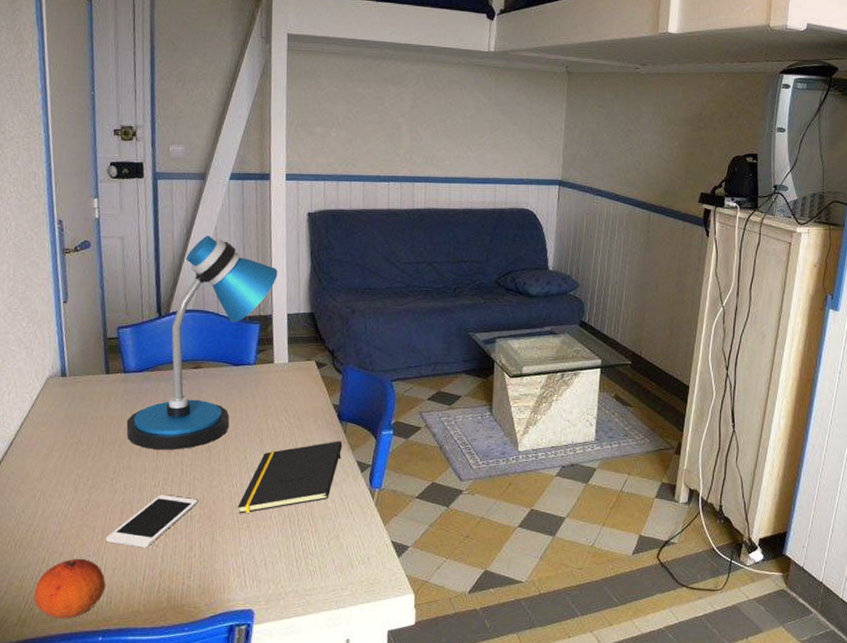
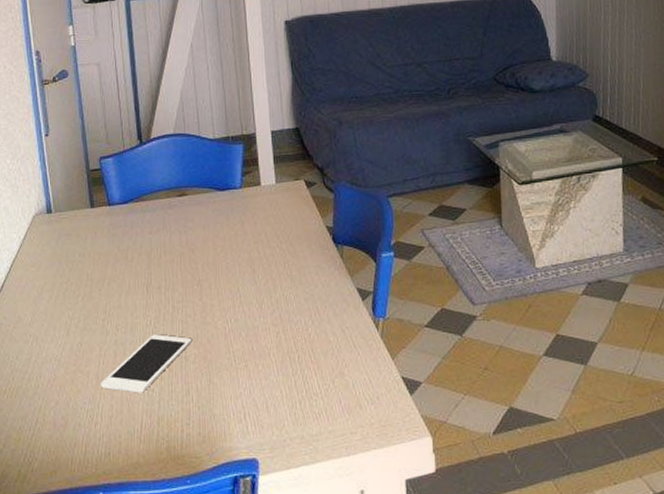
fruit: present [33,558,106,619] -> none [32,406,104,473]
desk lamp: present [126,236,278,450] -> none [114,54,258,286]
notepad: present [238,441,343,514] -> none [233,266,340,352]

